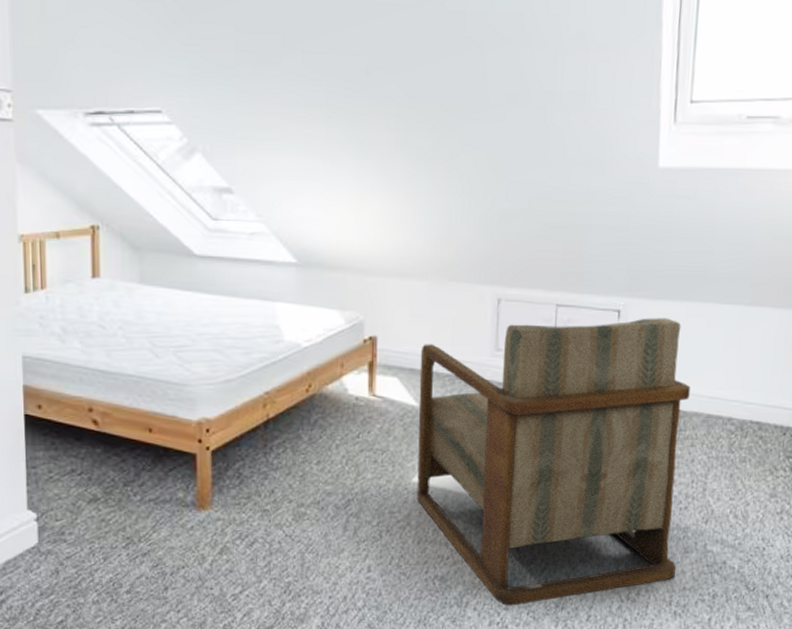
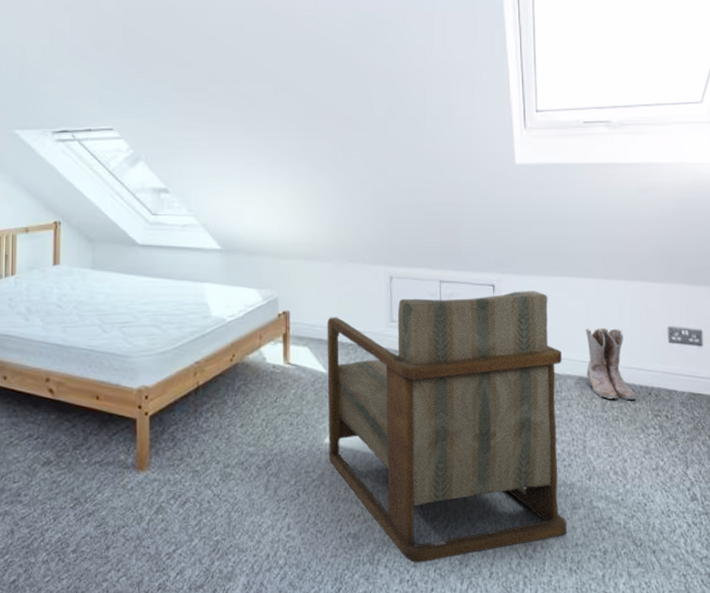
boots: none [716,360,769,441] -> present [585,327,636,401]

